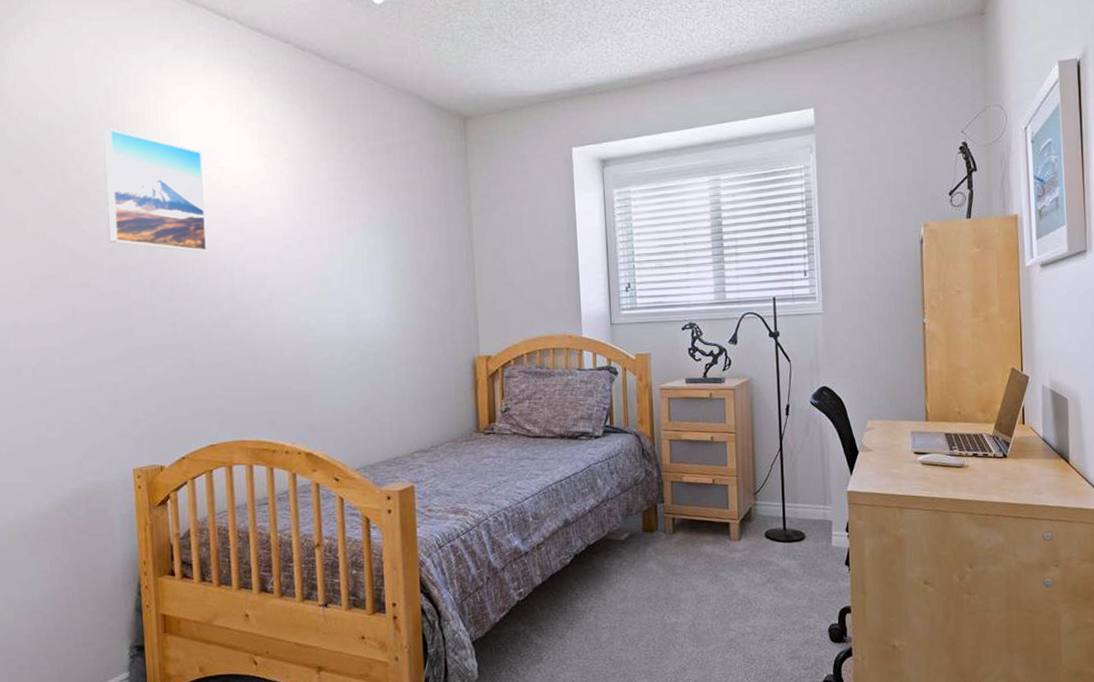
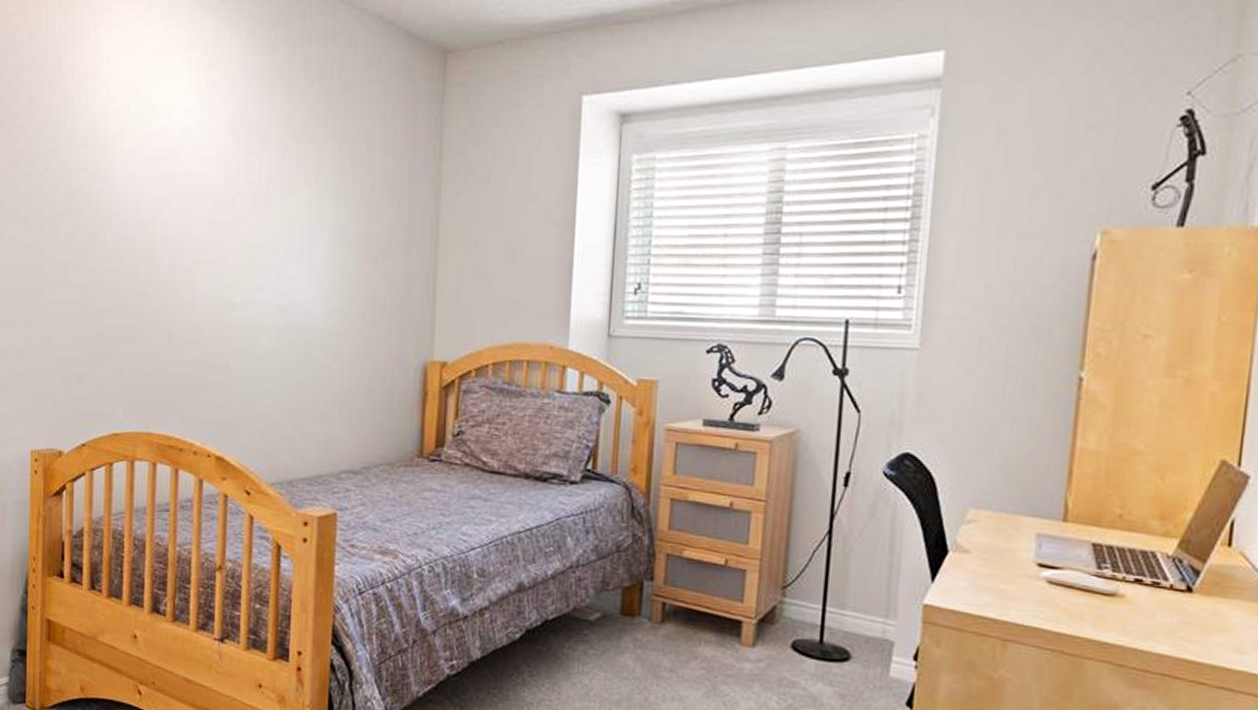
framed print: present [103,129,208,252] -> none [27,53,133,205]

